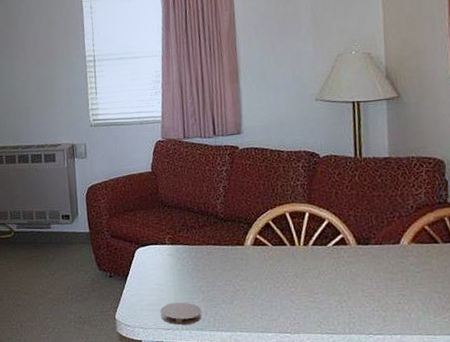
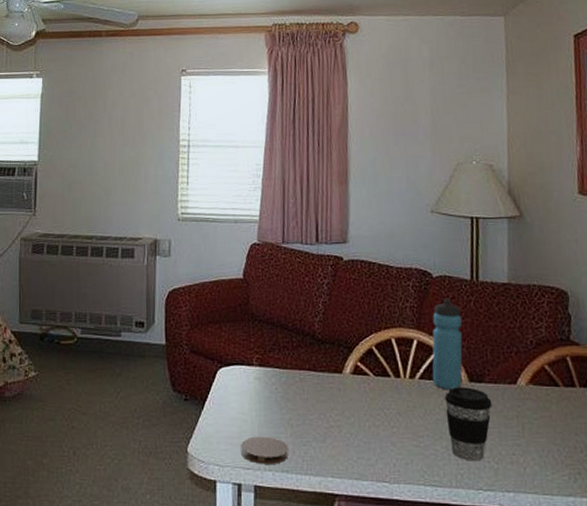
water bottle: none [321,174,351,253] -> present [432,298,463,390]
coffee cup: none [335,249,379,312] -> present [445,387,493,461]

